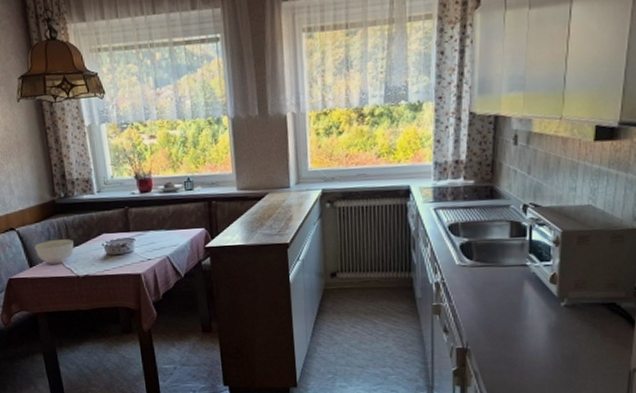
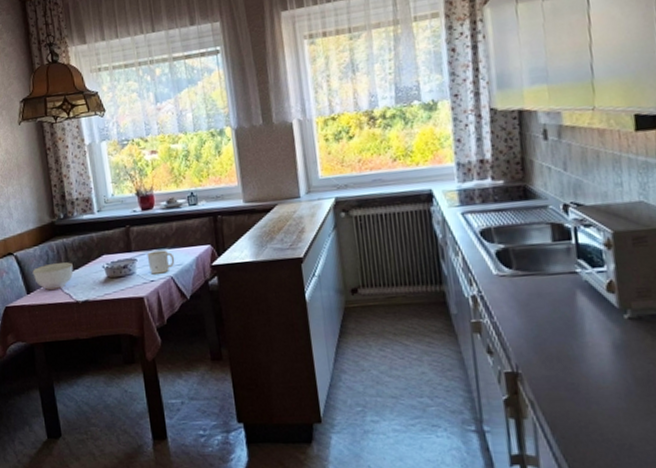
mug: none [144,231,171,254] -> present [146,250,175,275]

